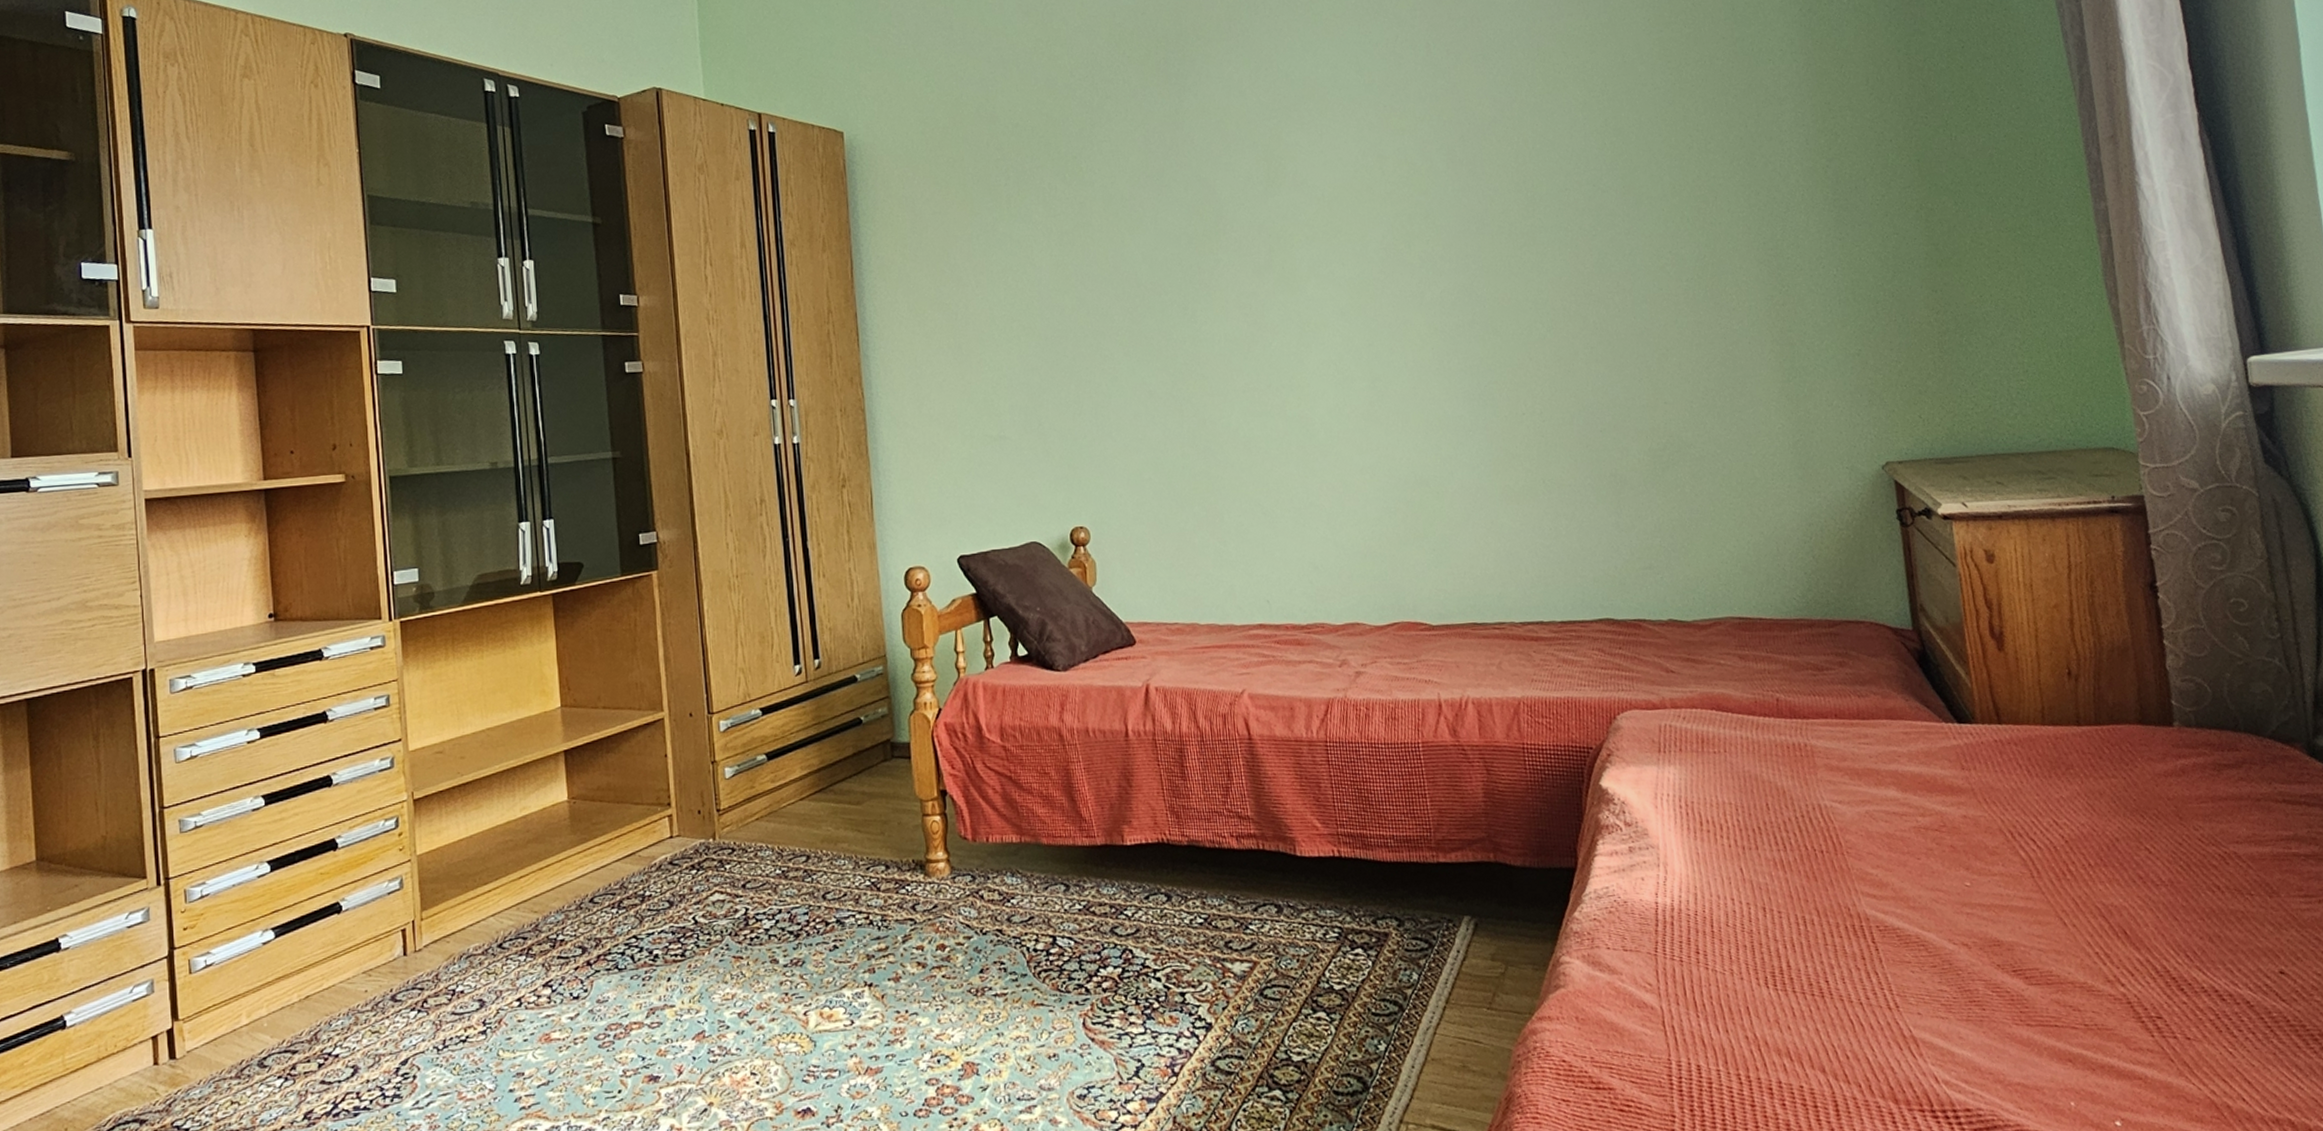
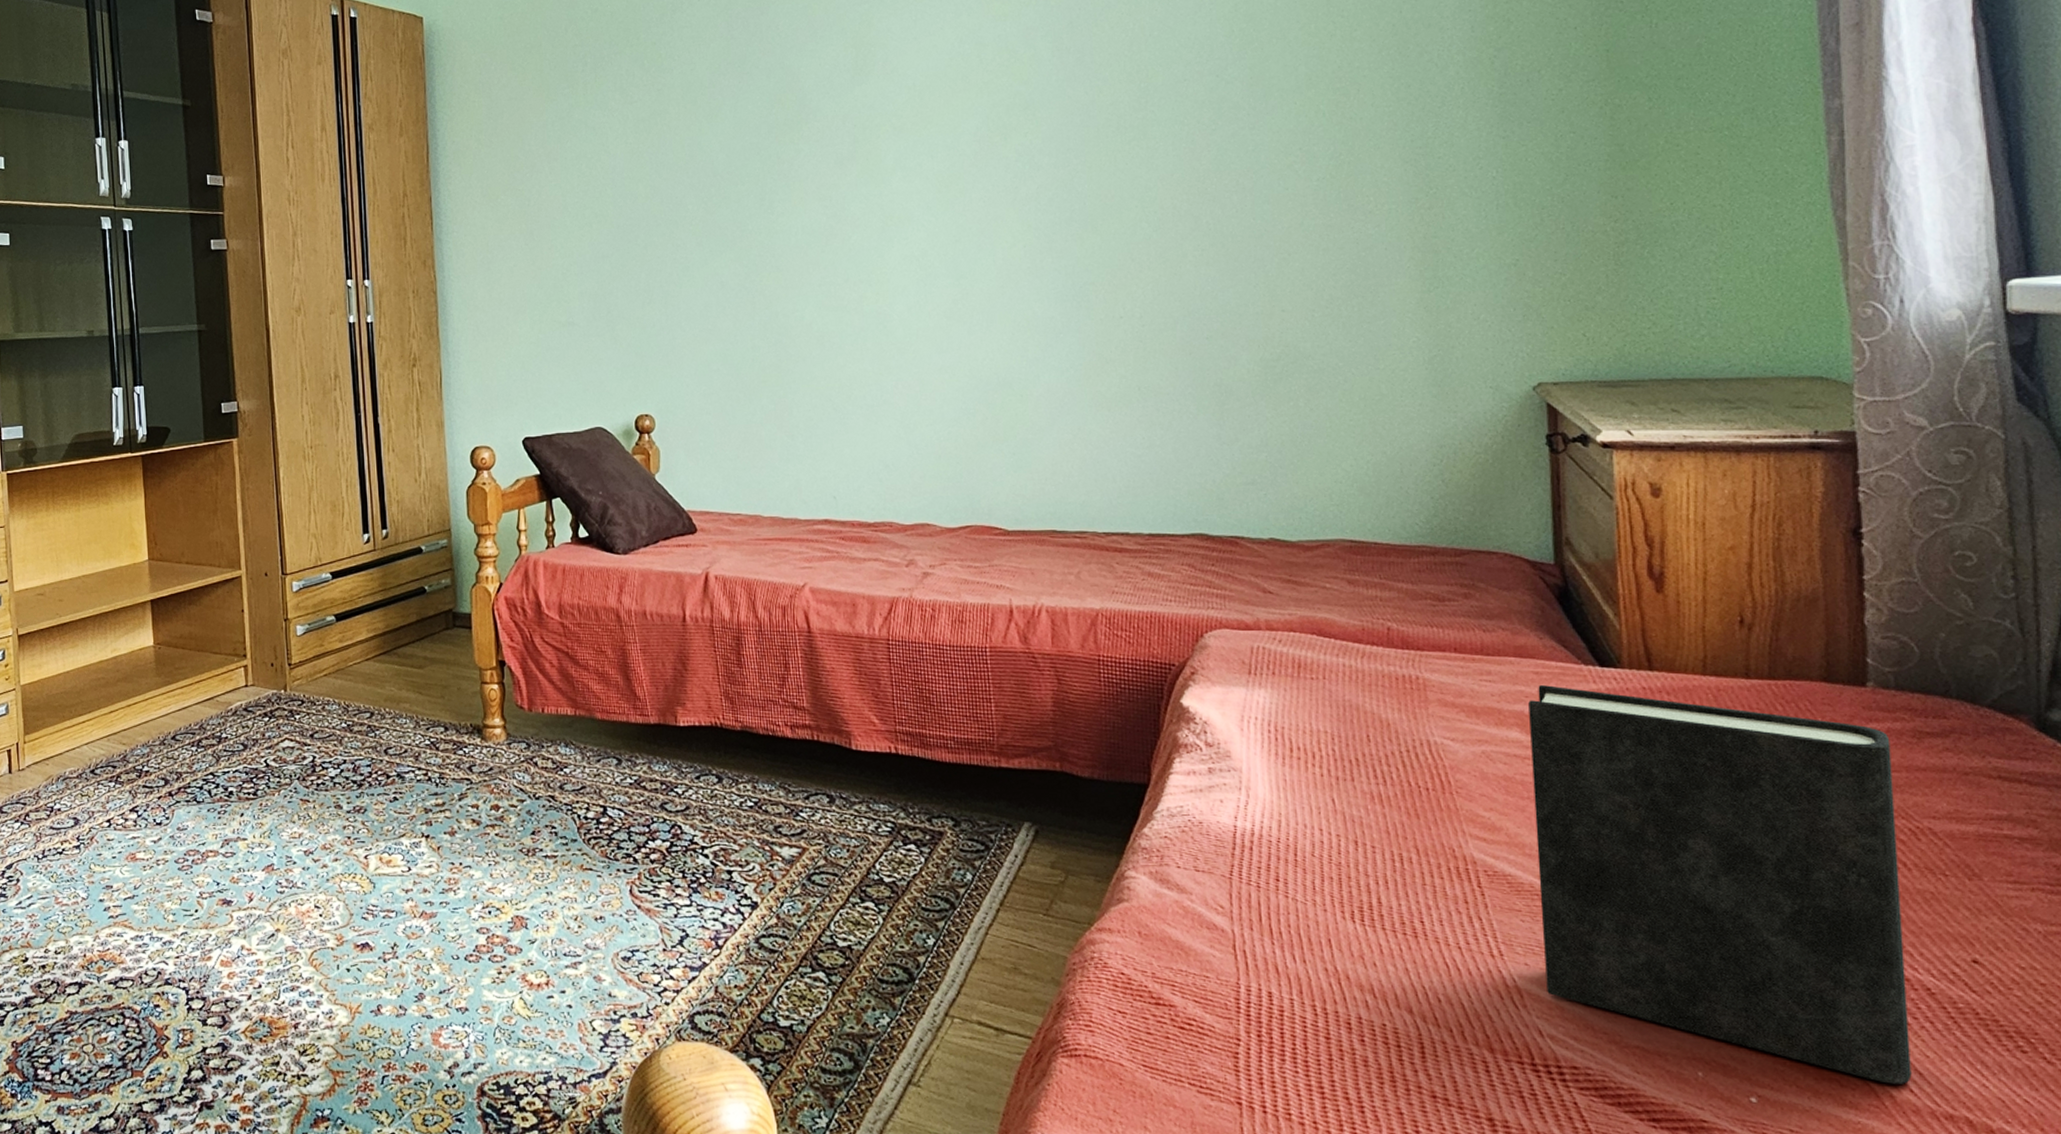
book: none [1901,743,2243,1095] -> present [1528,684,1912,1084]

